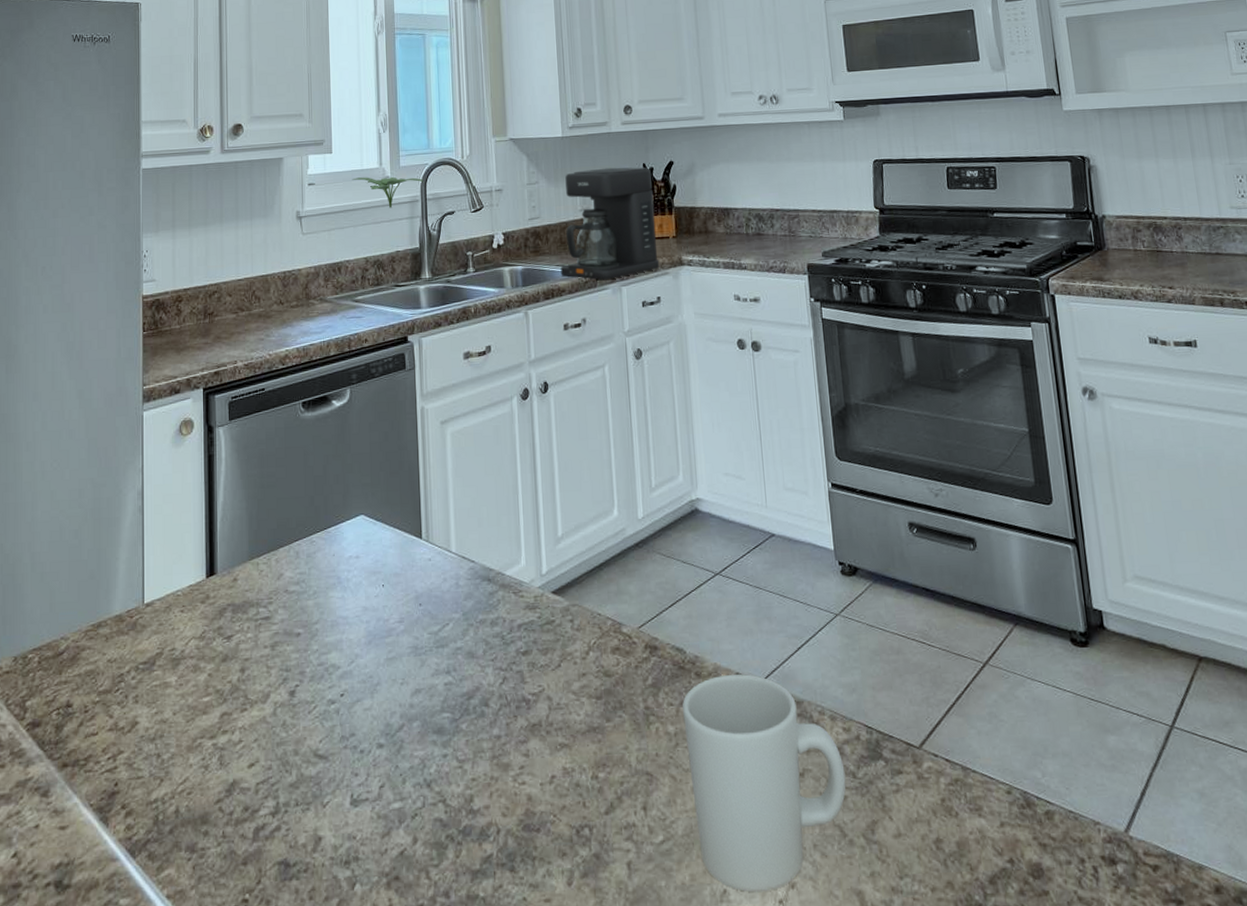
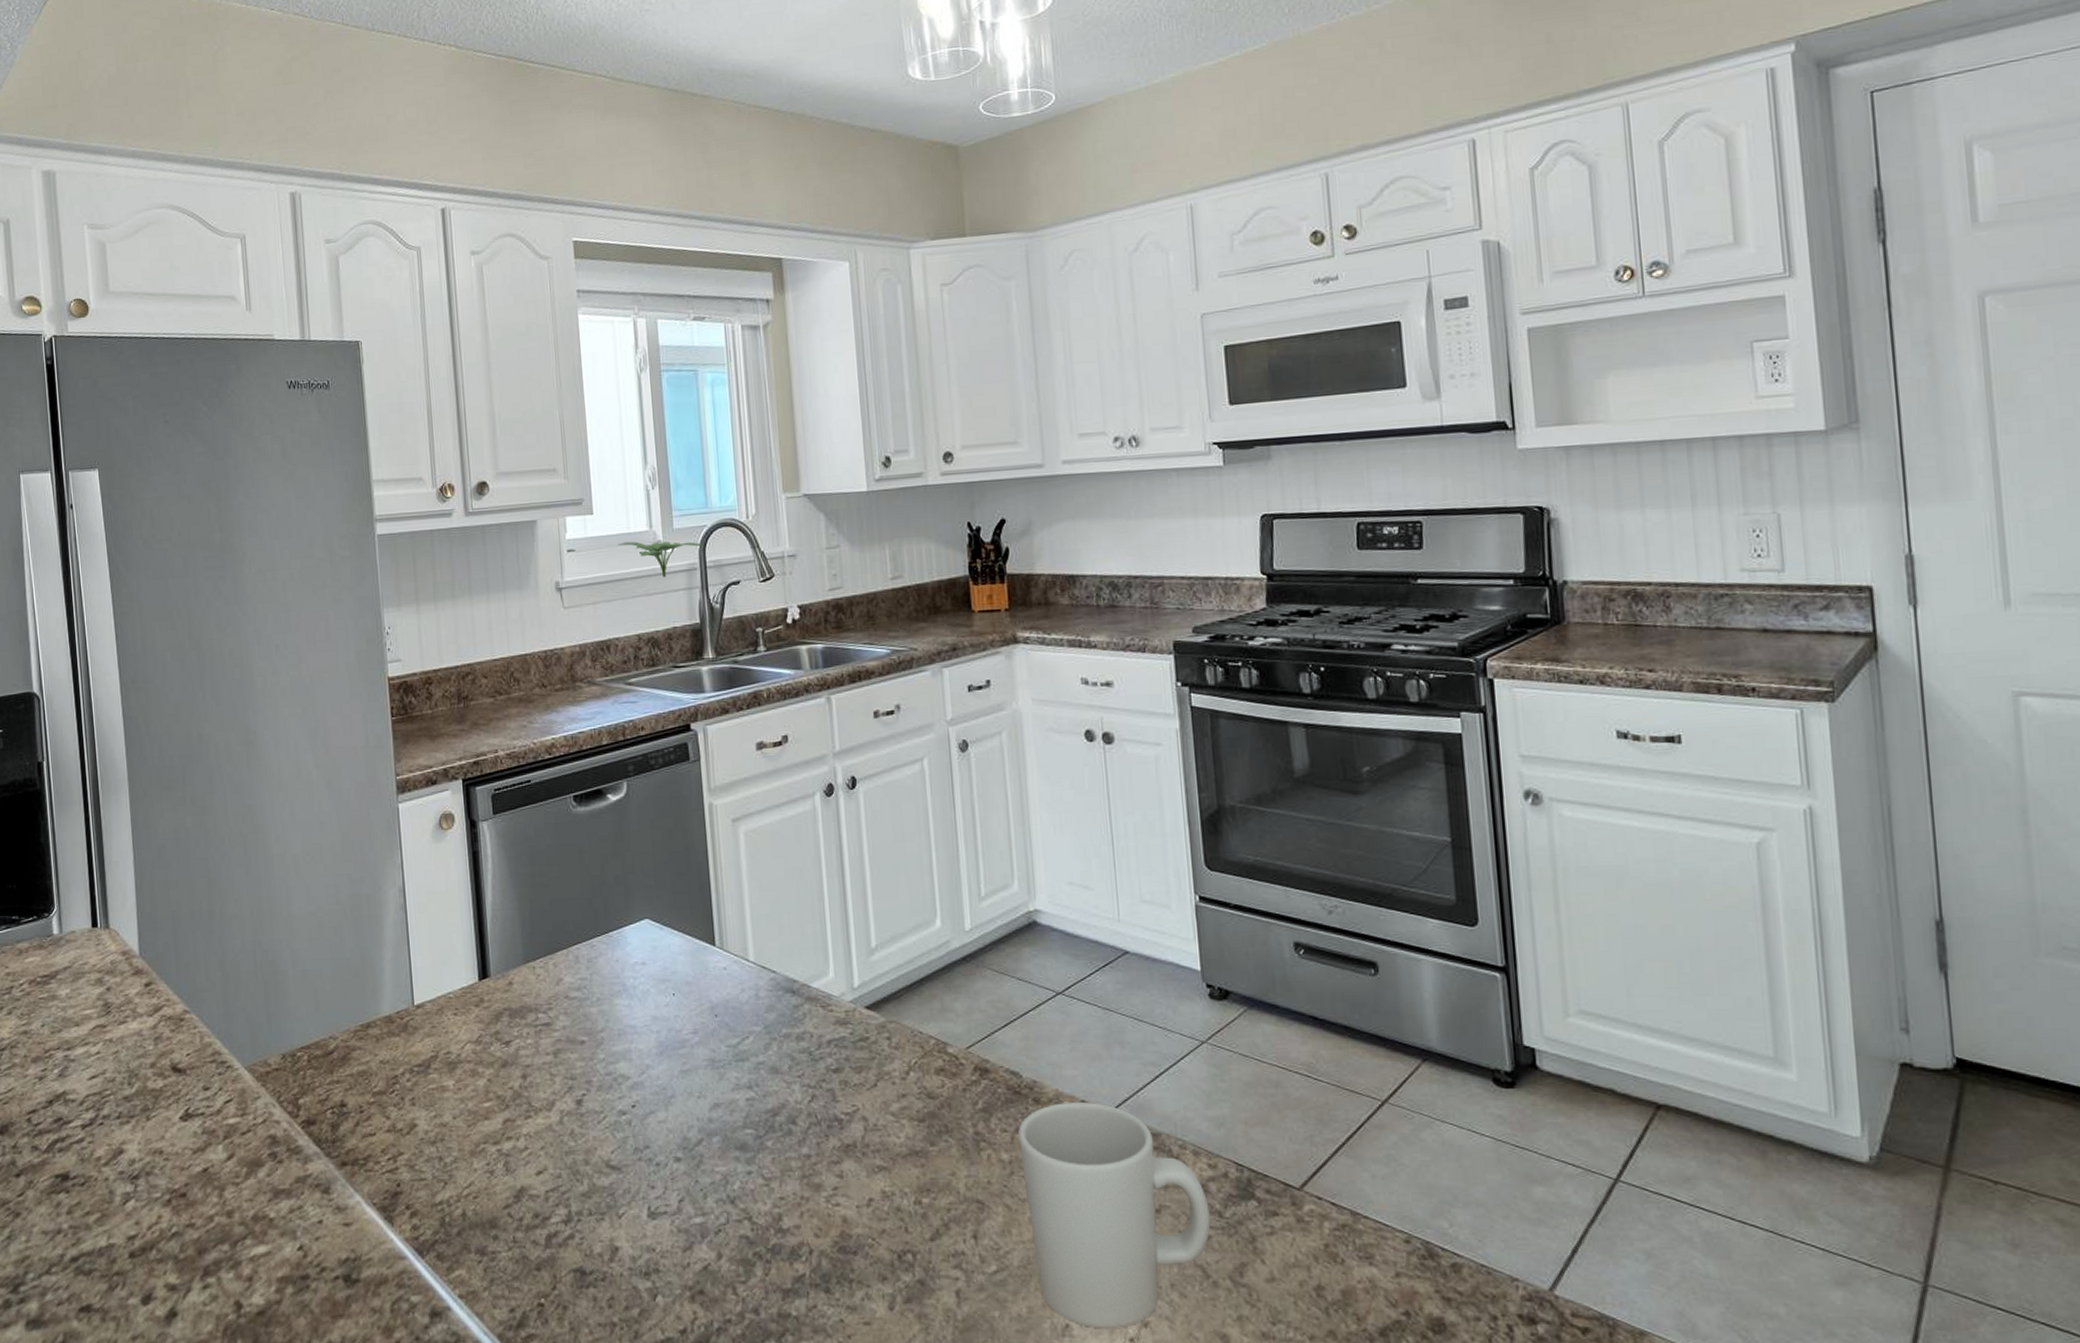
coffee maker: present [560,167,660,280] -> none [868,526,989,661]

